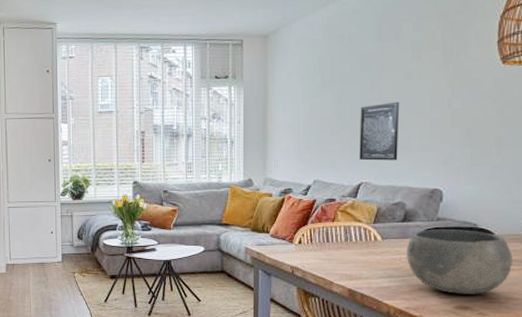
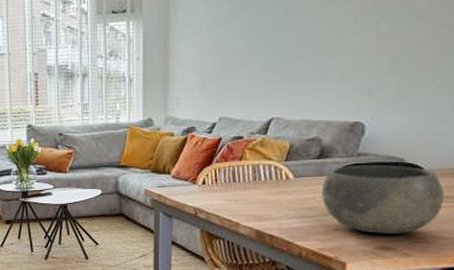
wall art: present [359,102,399,161] -> none [270,28,317,94]

